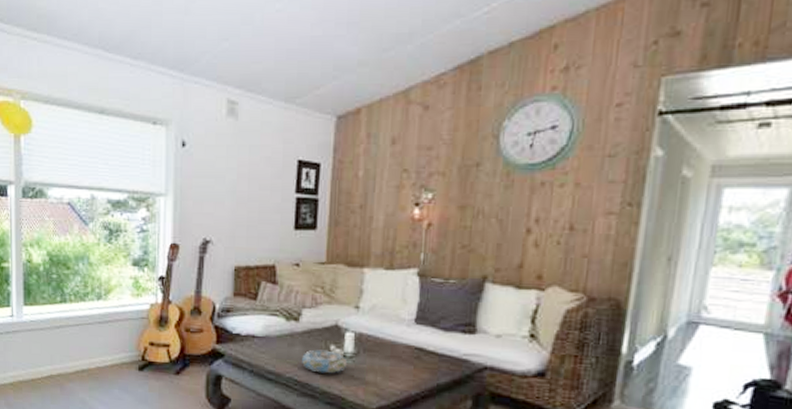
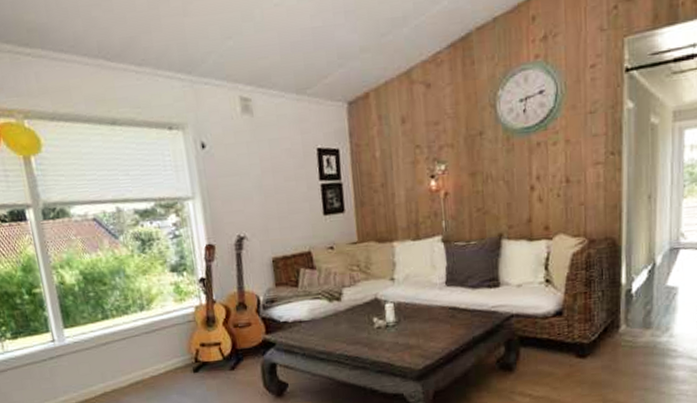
decorative bowl: present [302,349,348,374] -> none [349,323,391,345]

